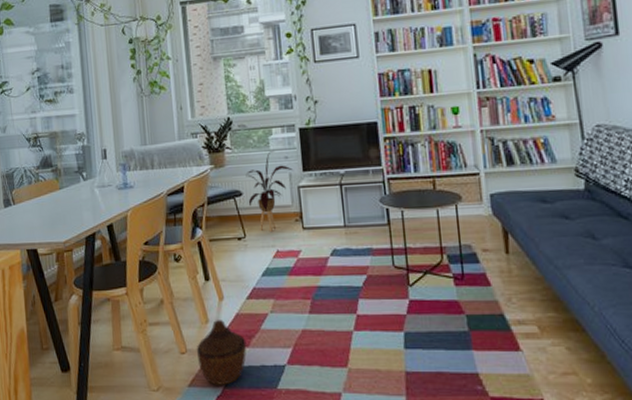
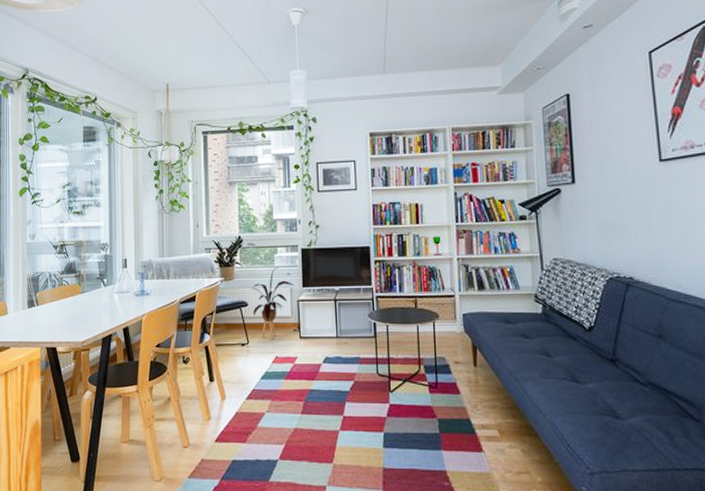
woven basket: present [196,320,247,385] -> none [198,418,244,477]

